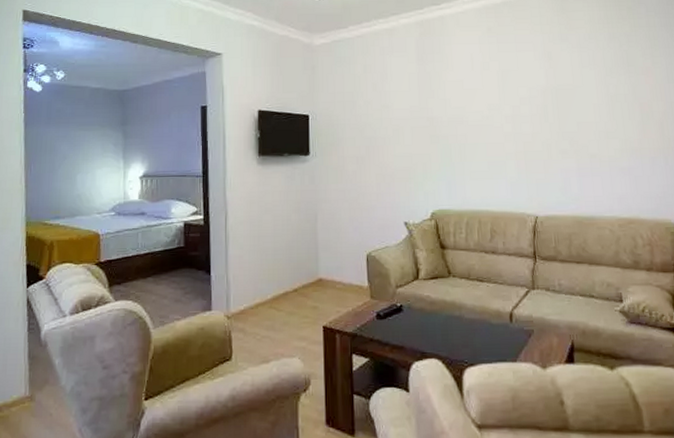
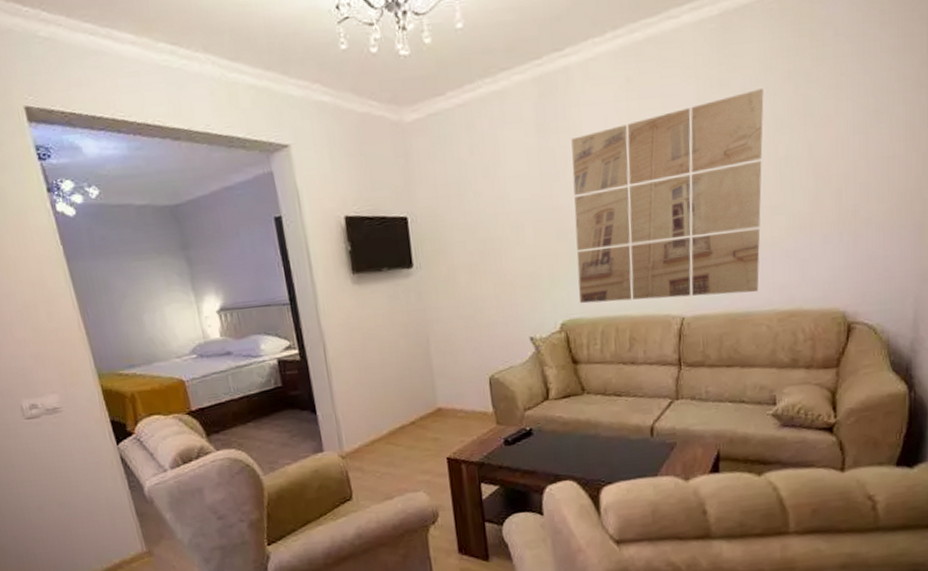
wall art: none [444,44,601,200] -> present [571,89,764,304]

